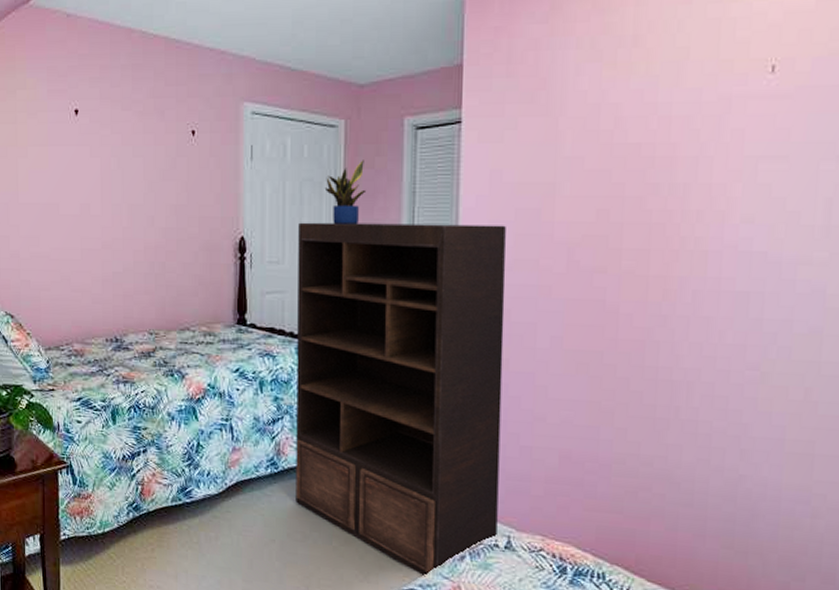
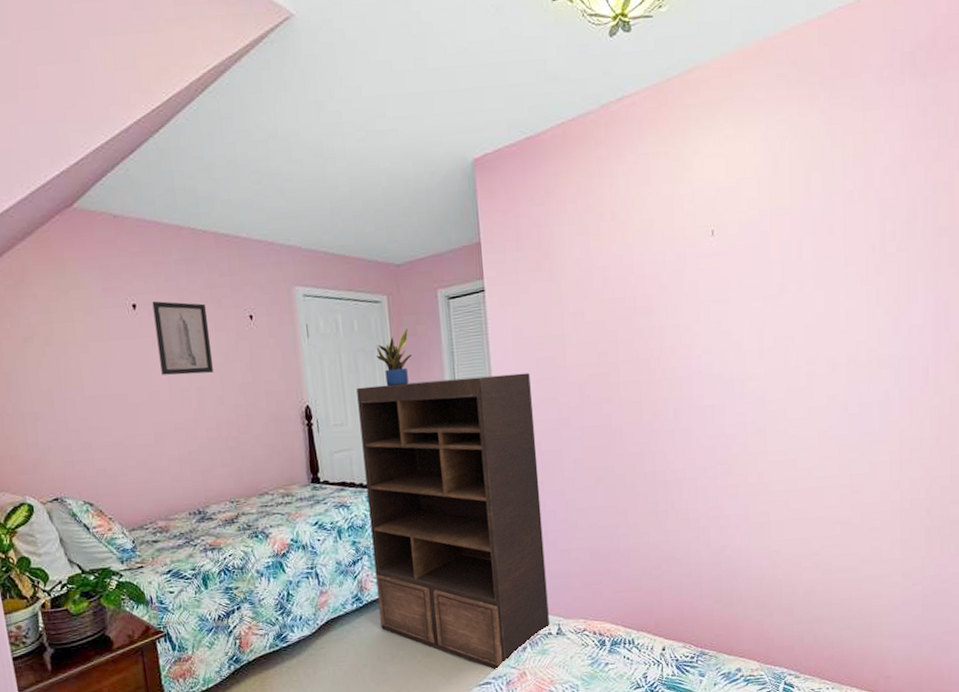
wall art: none [94,107,148,189] -> present [152,300,213,375]

